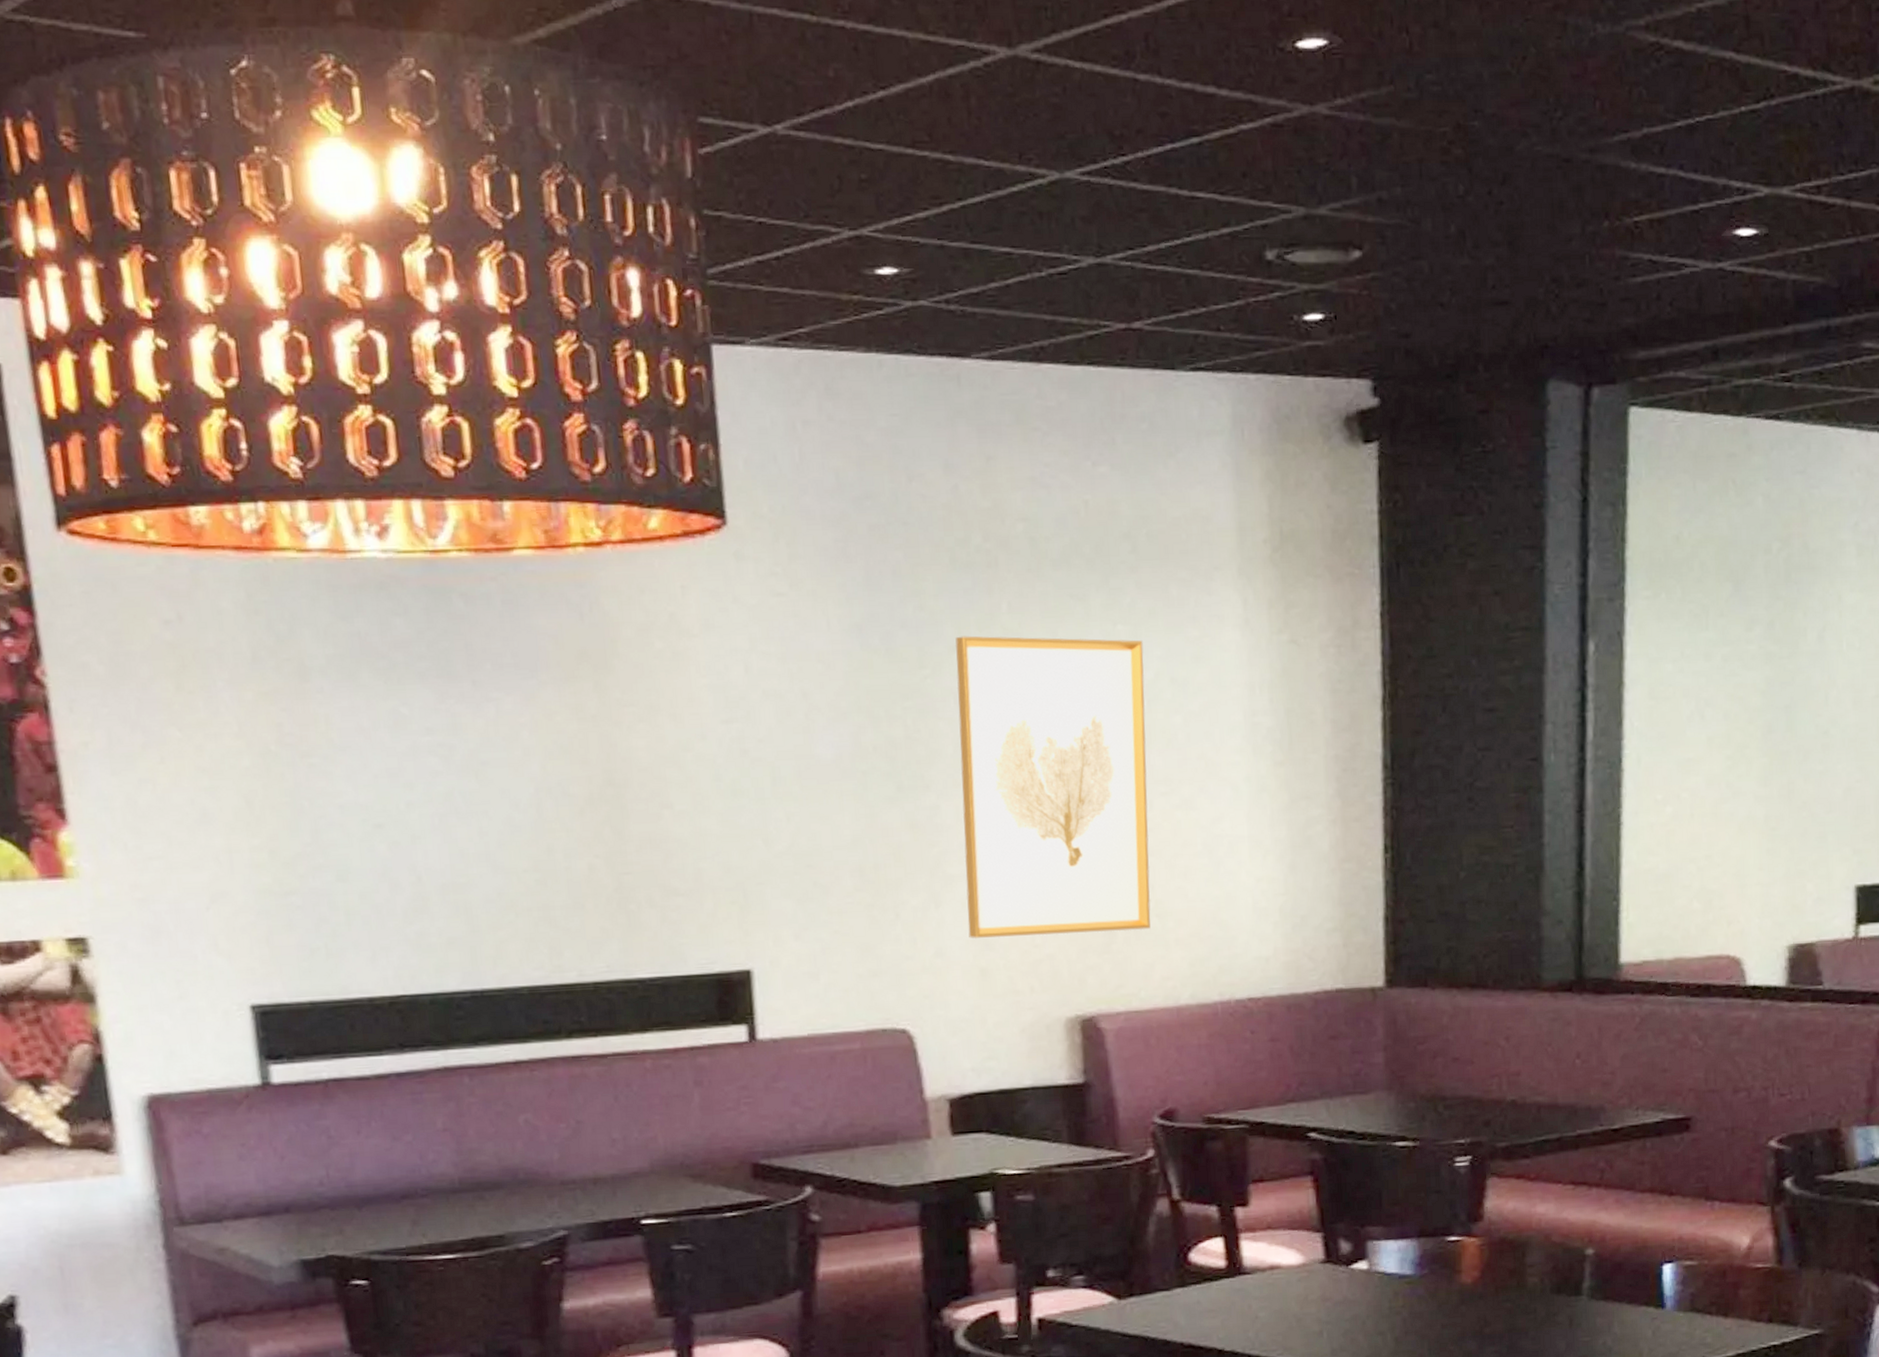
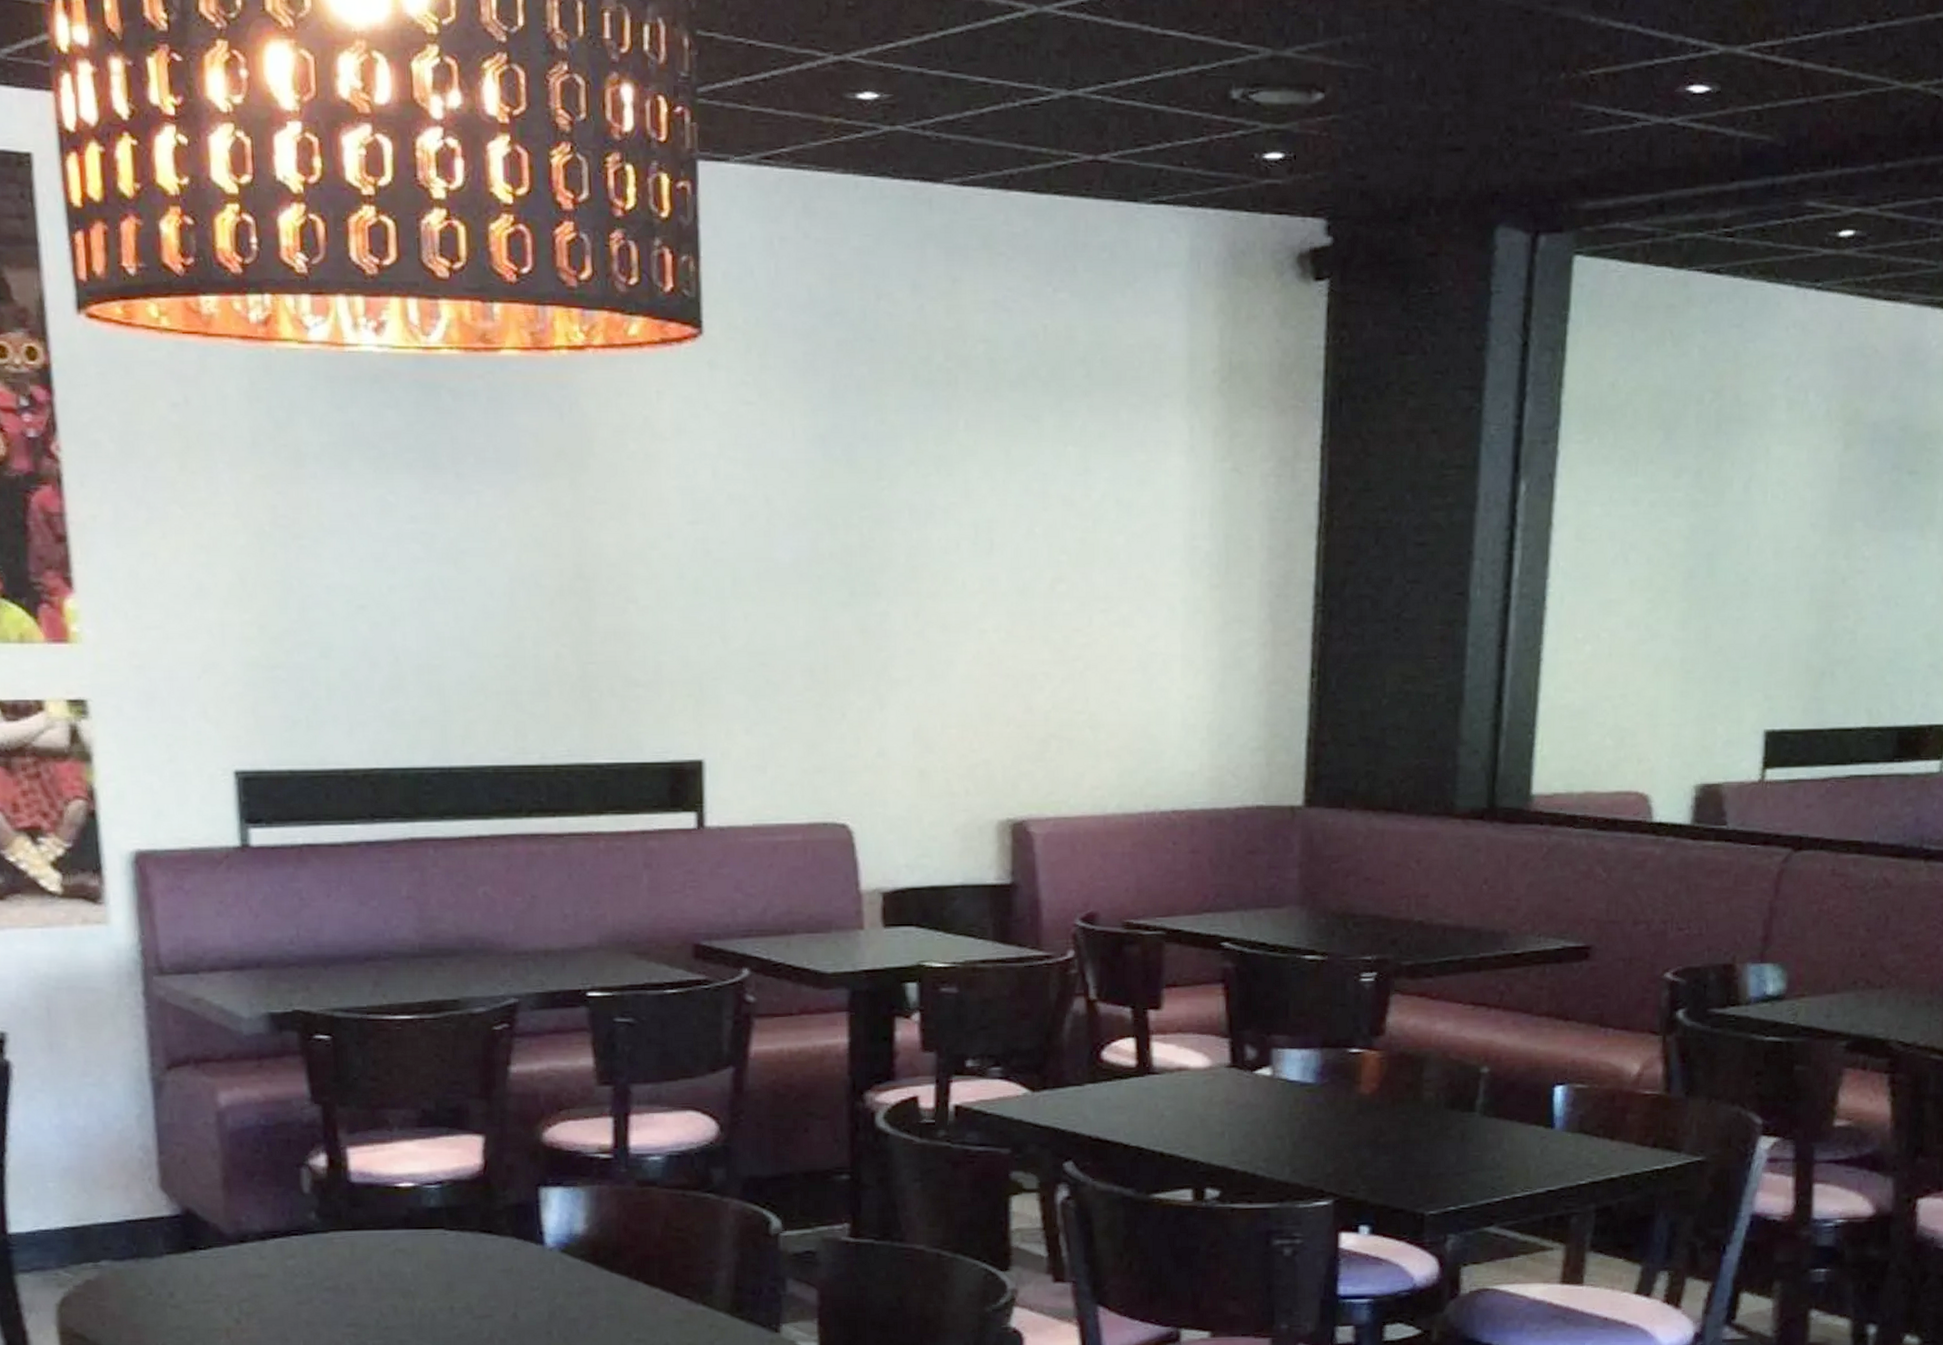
wall art: present [955,636,1151,938] -> none [910,450,1092,741]

